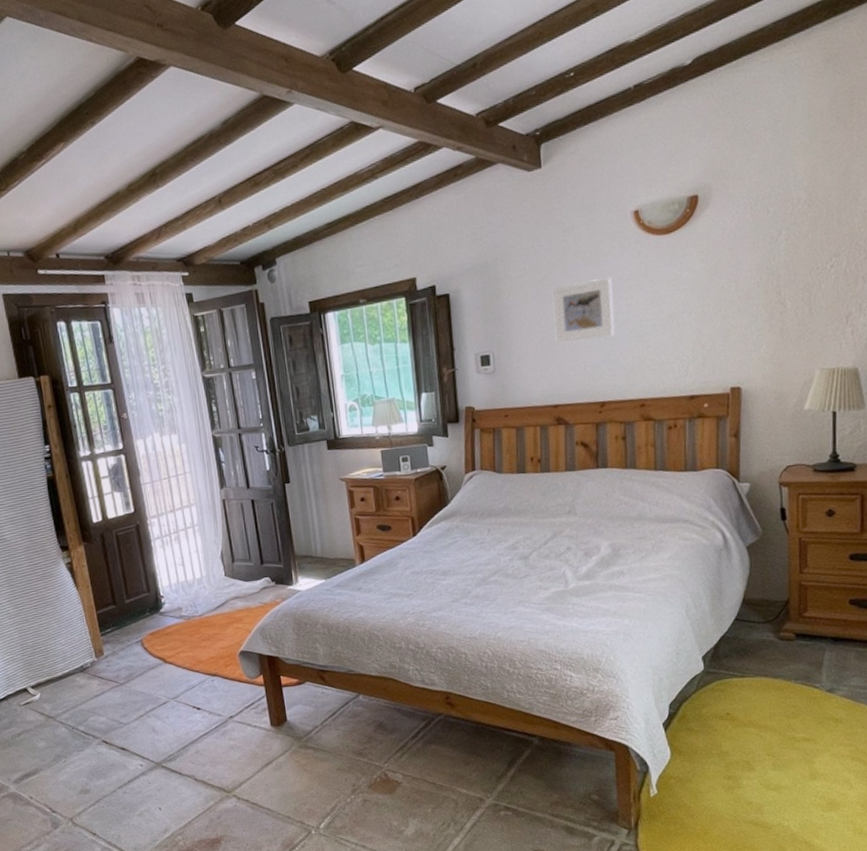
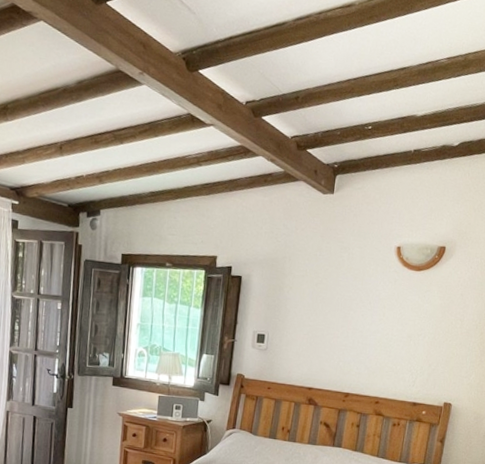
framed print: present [552,276,615,344] -> none [319,291,372,342]

